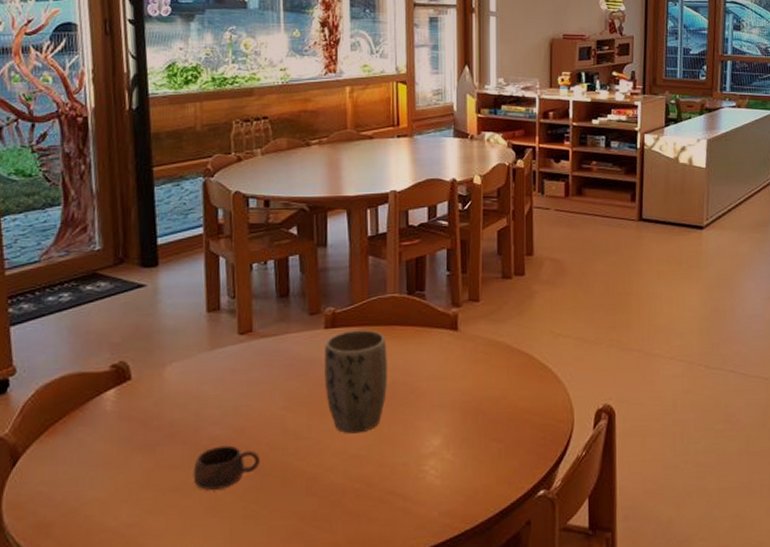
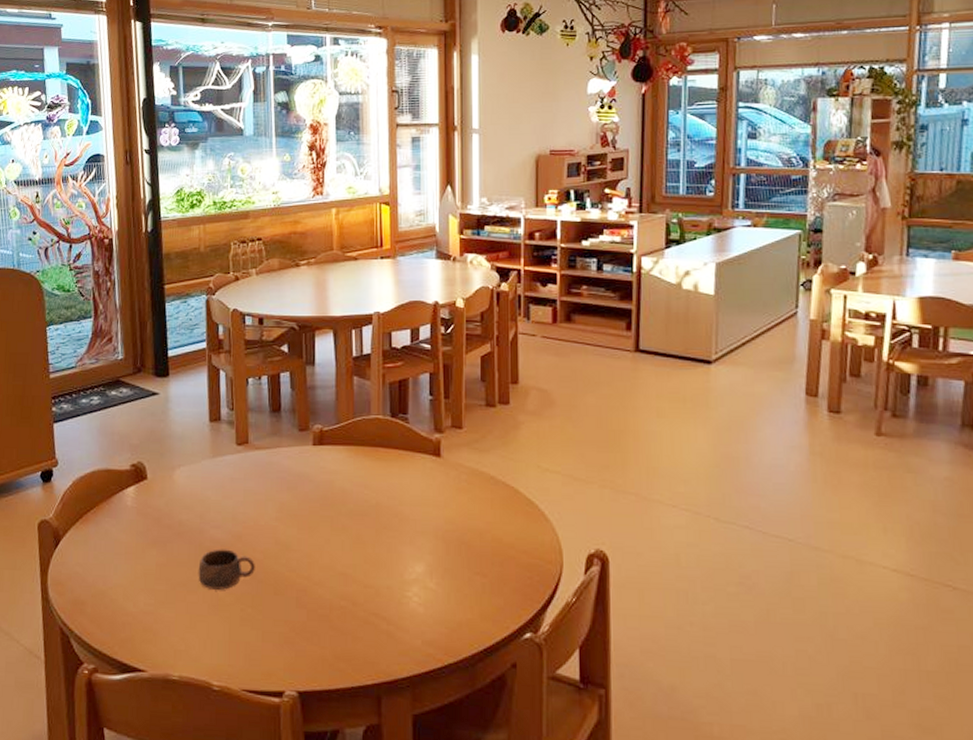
plant pot: present [324,330,387,434] -> none [313,449,371,551]

